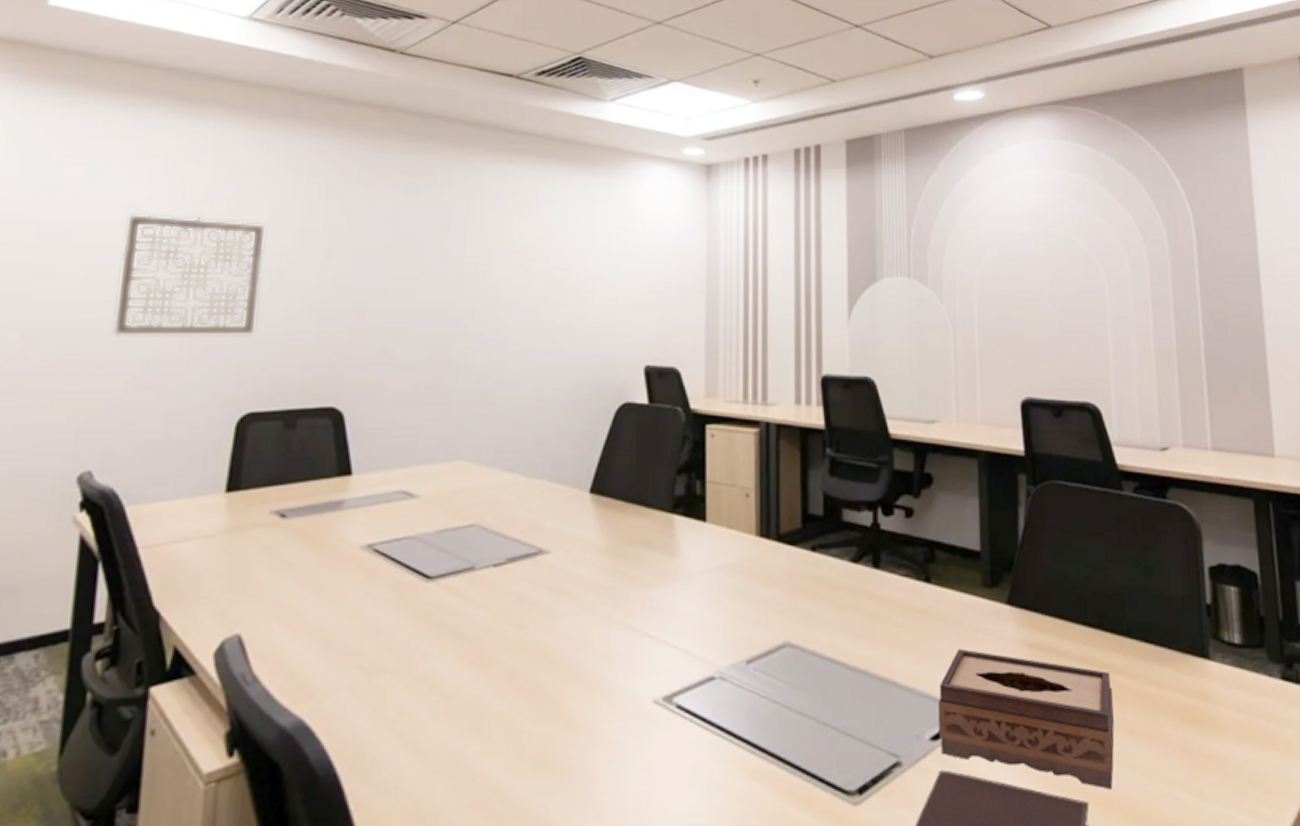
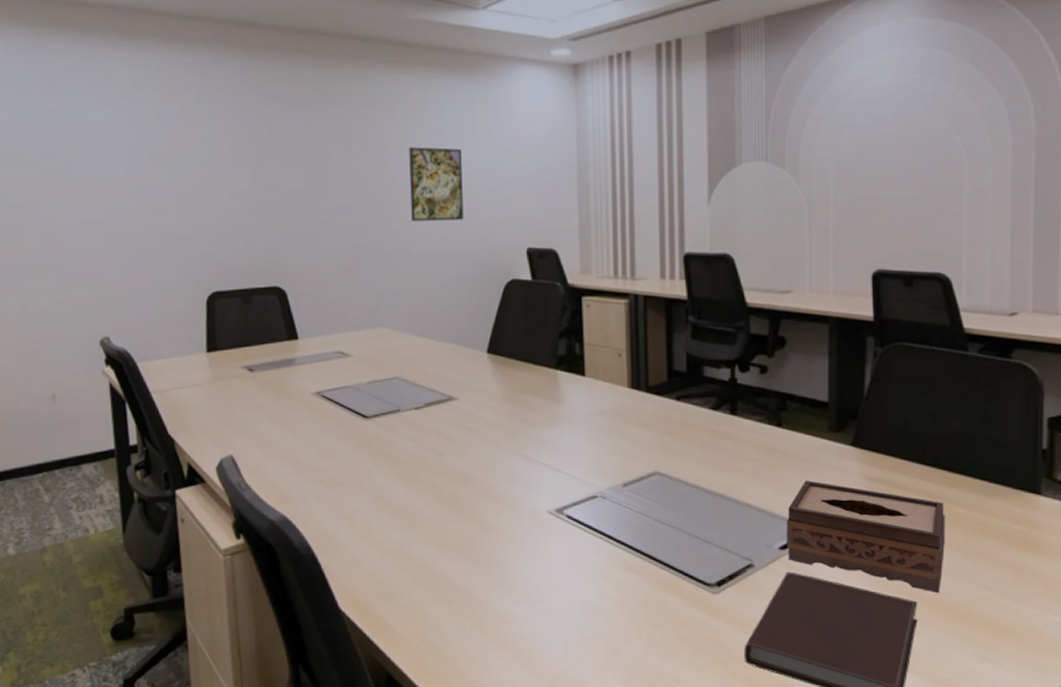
wall art: present [113,213,264,337] -> none [99,133,211,234]
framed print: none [509,245,576,331] -> present [409,147,464,221]

